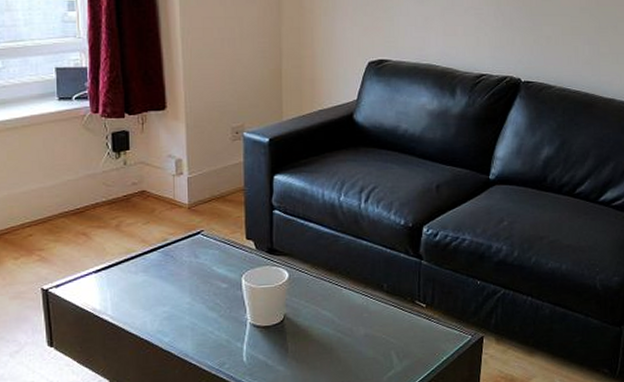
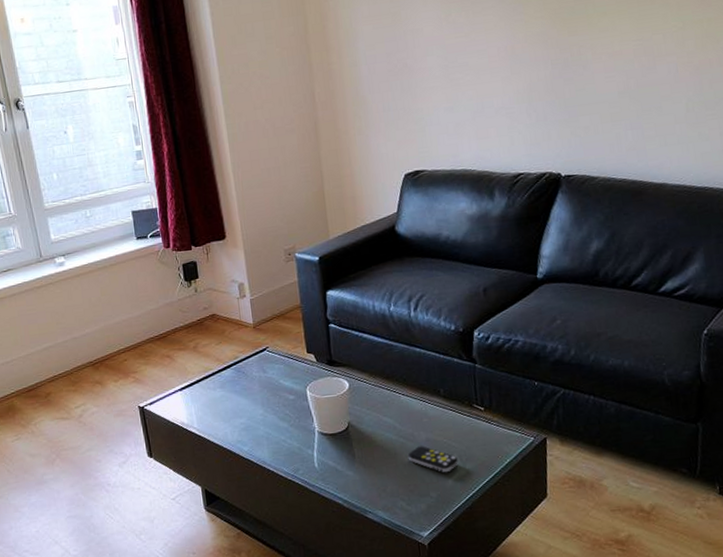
remote control: none [345,341,395,370] -> present [408,446,458,473]

